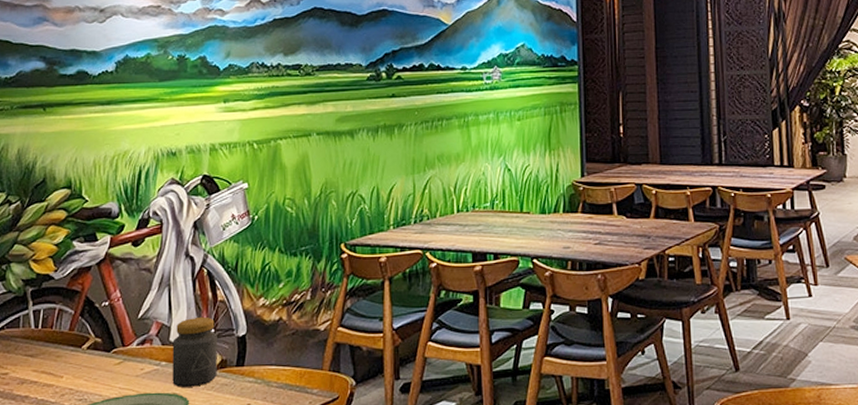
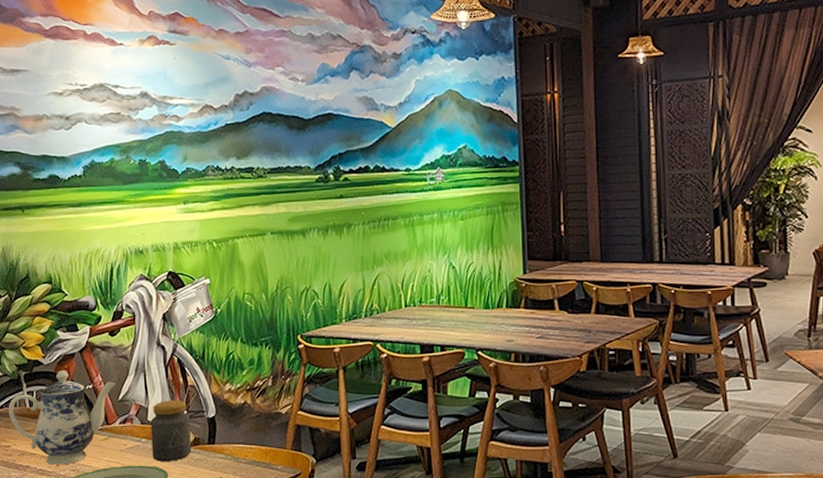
teapot: none [9,285,136,394] -> present [8,370,116,465]

